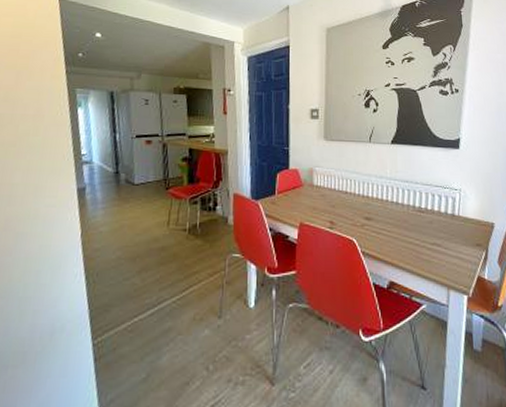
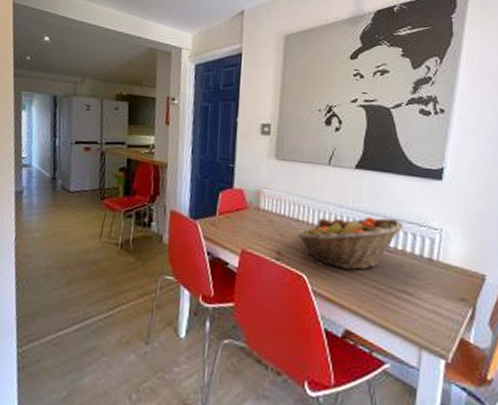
fruit basket: none [347,184,432,230] -> present [298,216,404,270]

